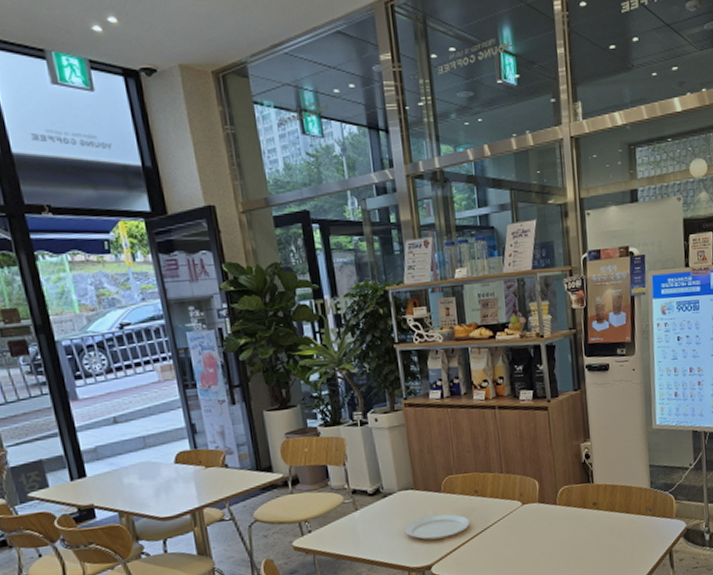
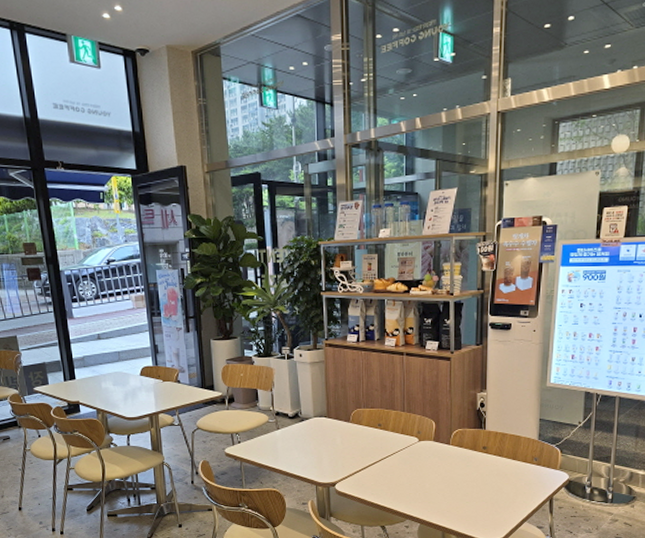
plate: present [405,514,470,541] -> none [316,441,372,461]

